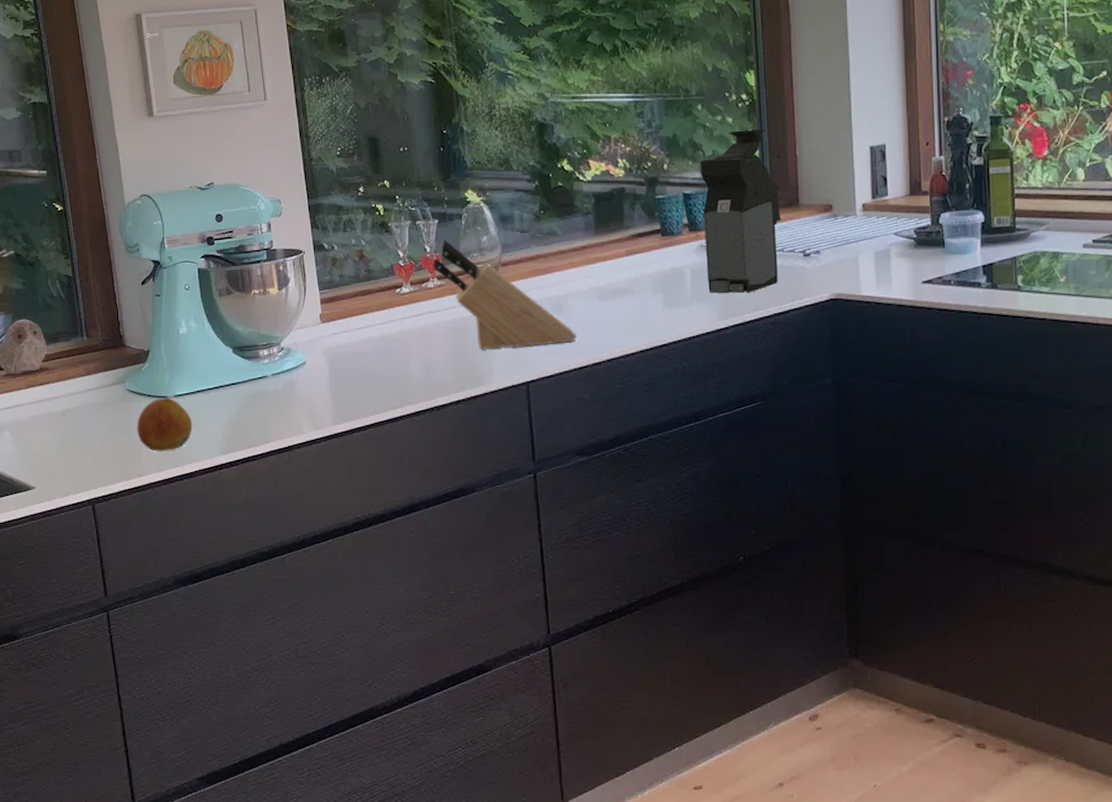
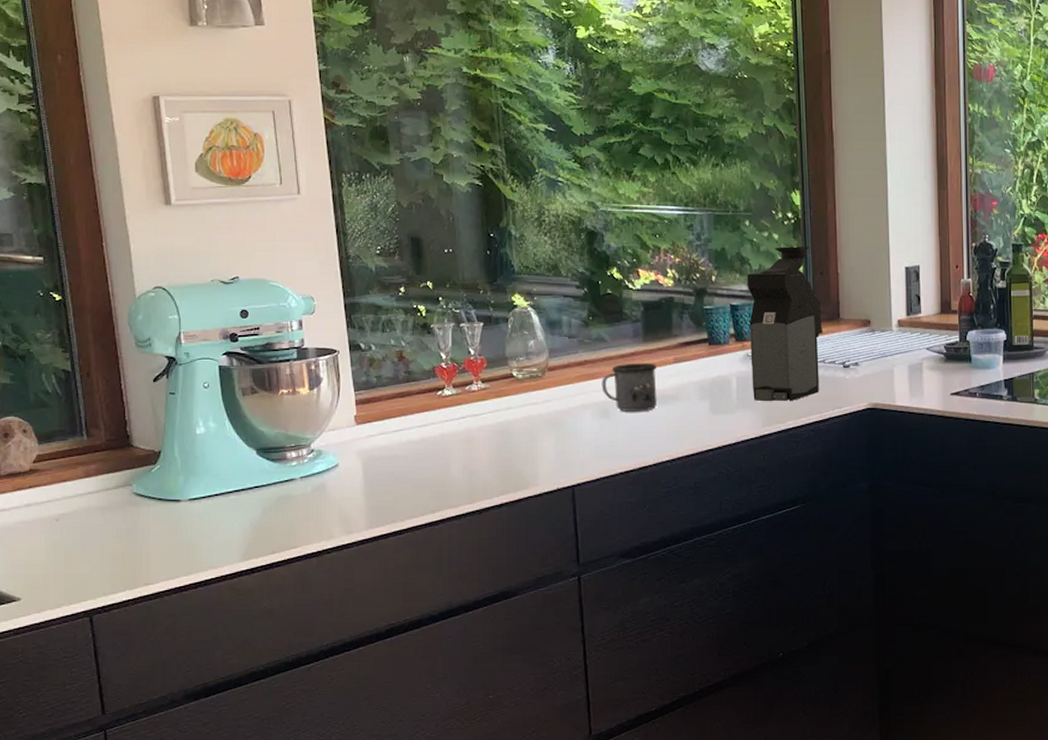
fruit: present [137,397,193,452] -> none [144,501,209,558]
knife block: present [433,240,578,350] -> none [477,343,624,454]
mug: none [554,256,610,306] -> present [601,363,658,411]

